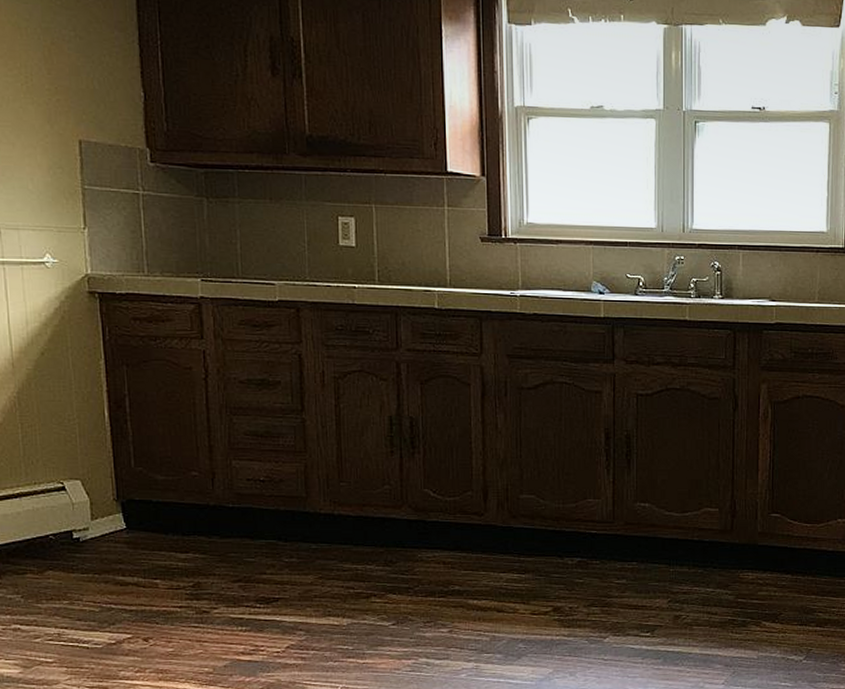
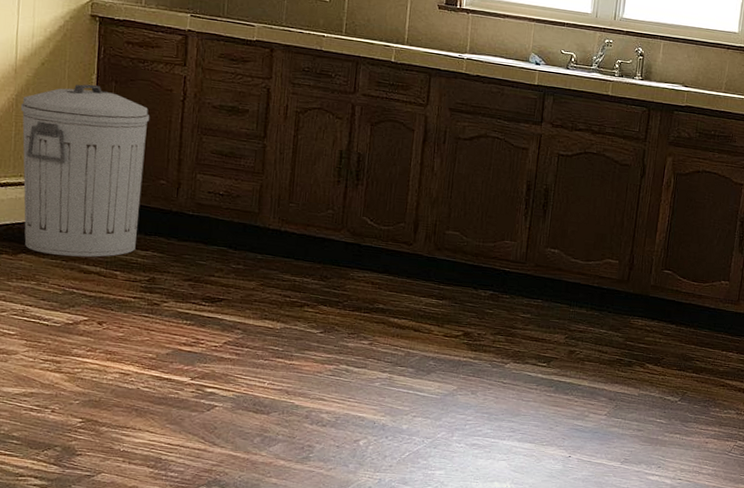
trash can: none [23,371,174,568] -> present [20,84,150,257]

